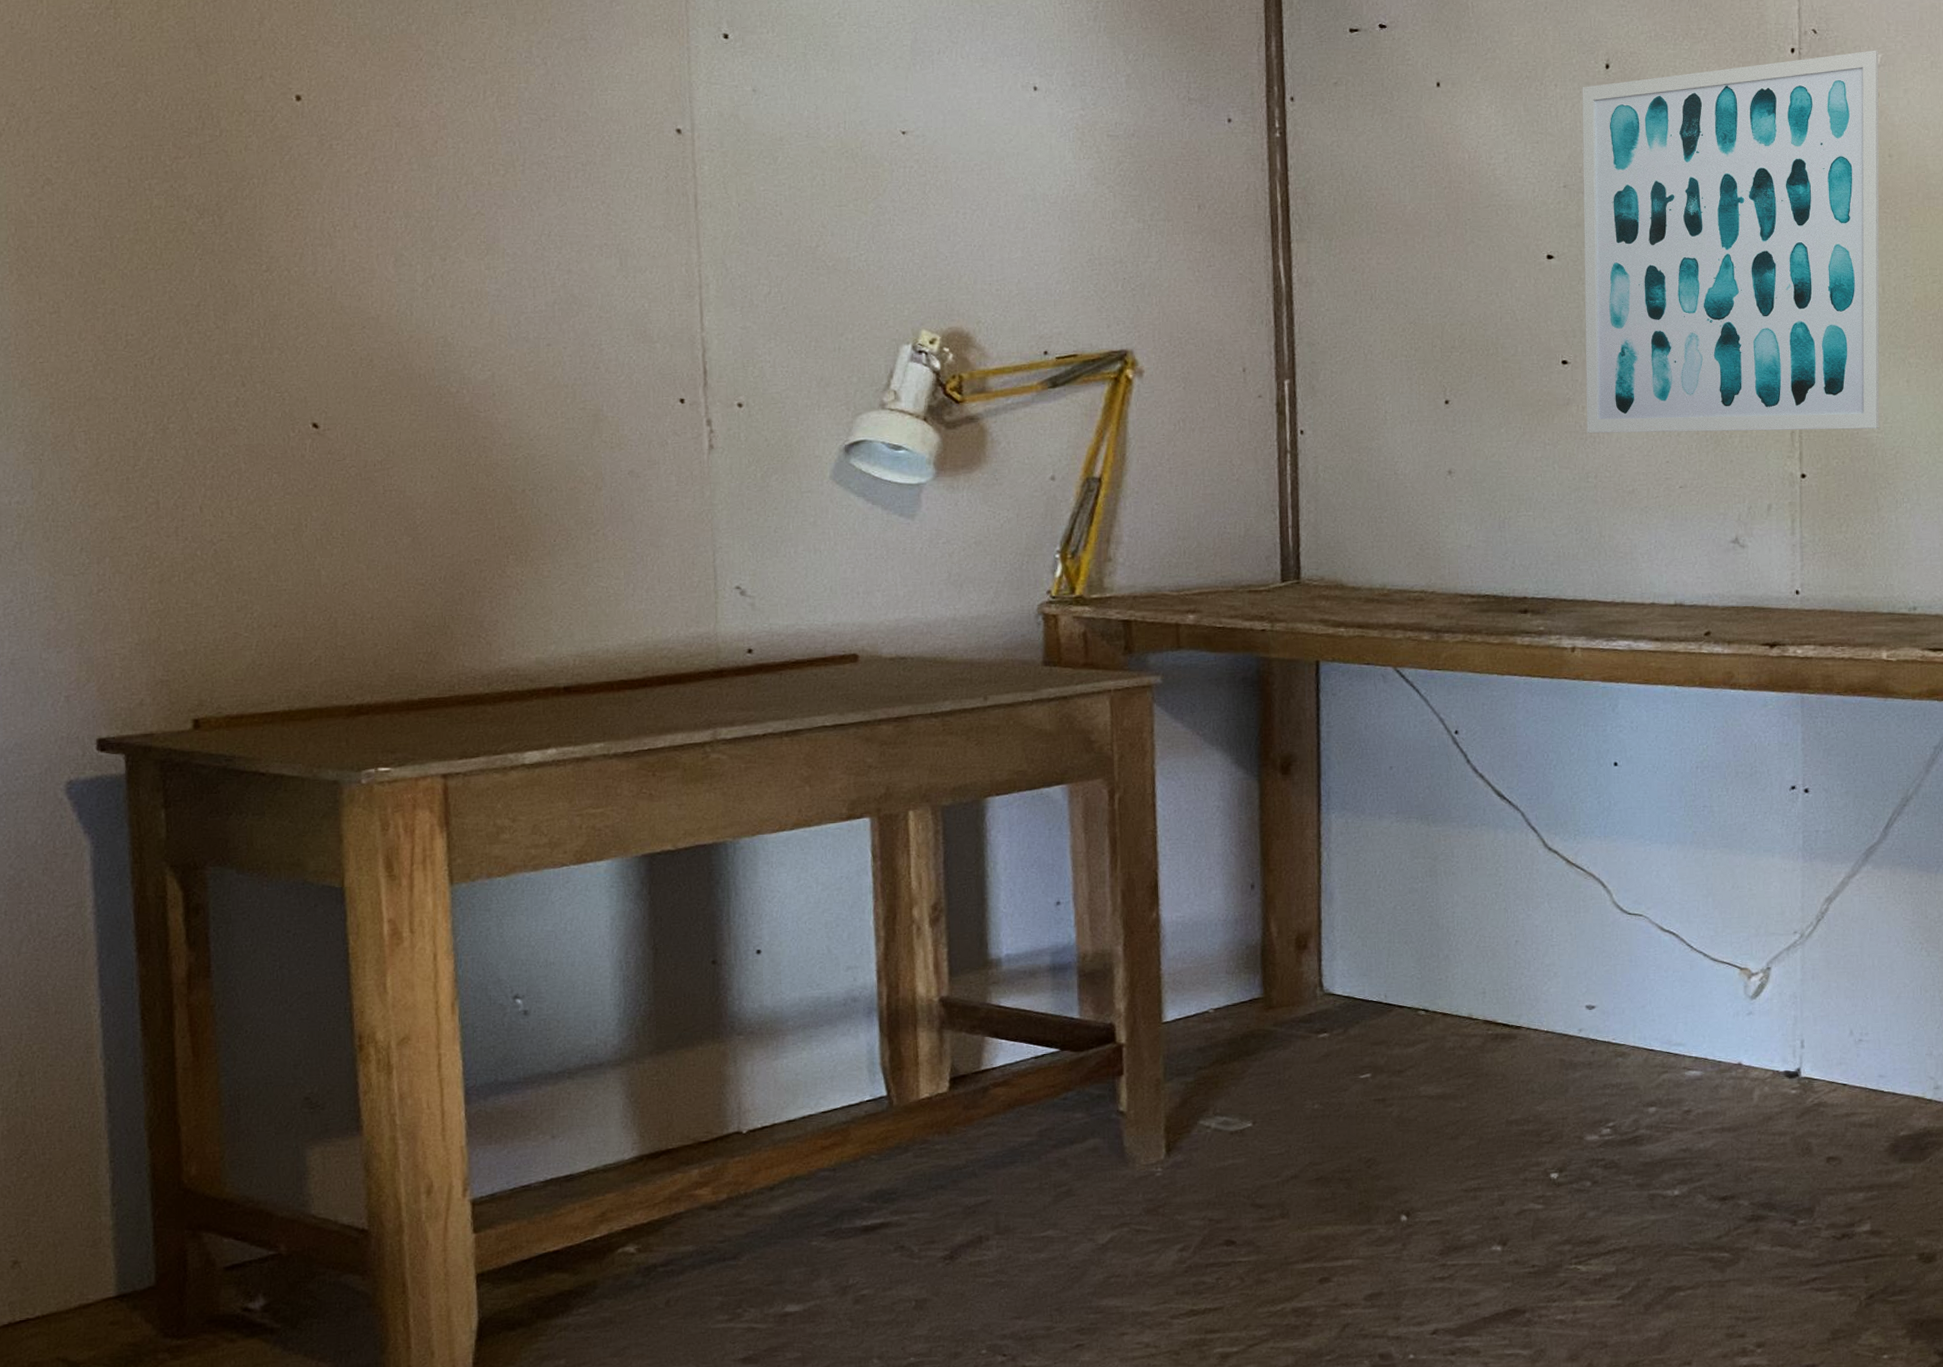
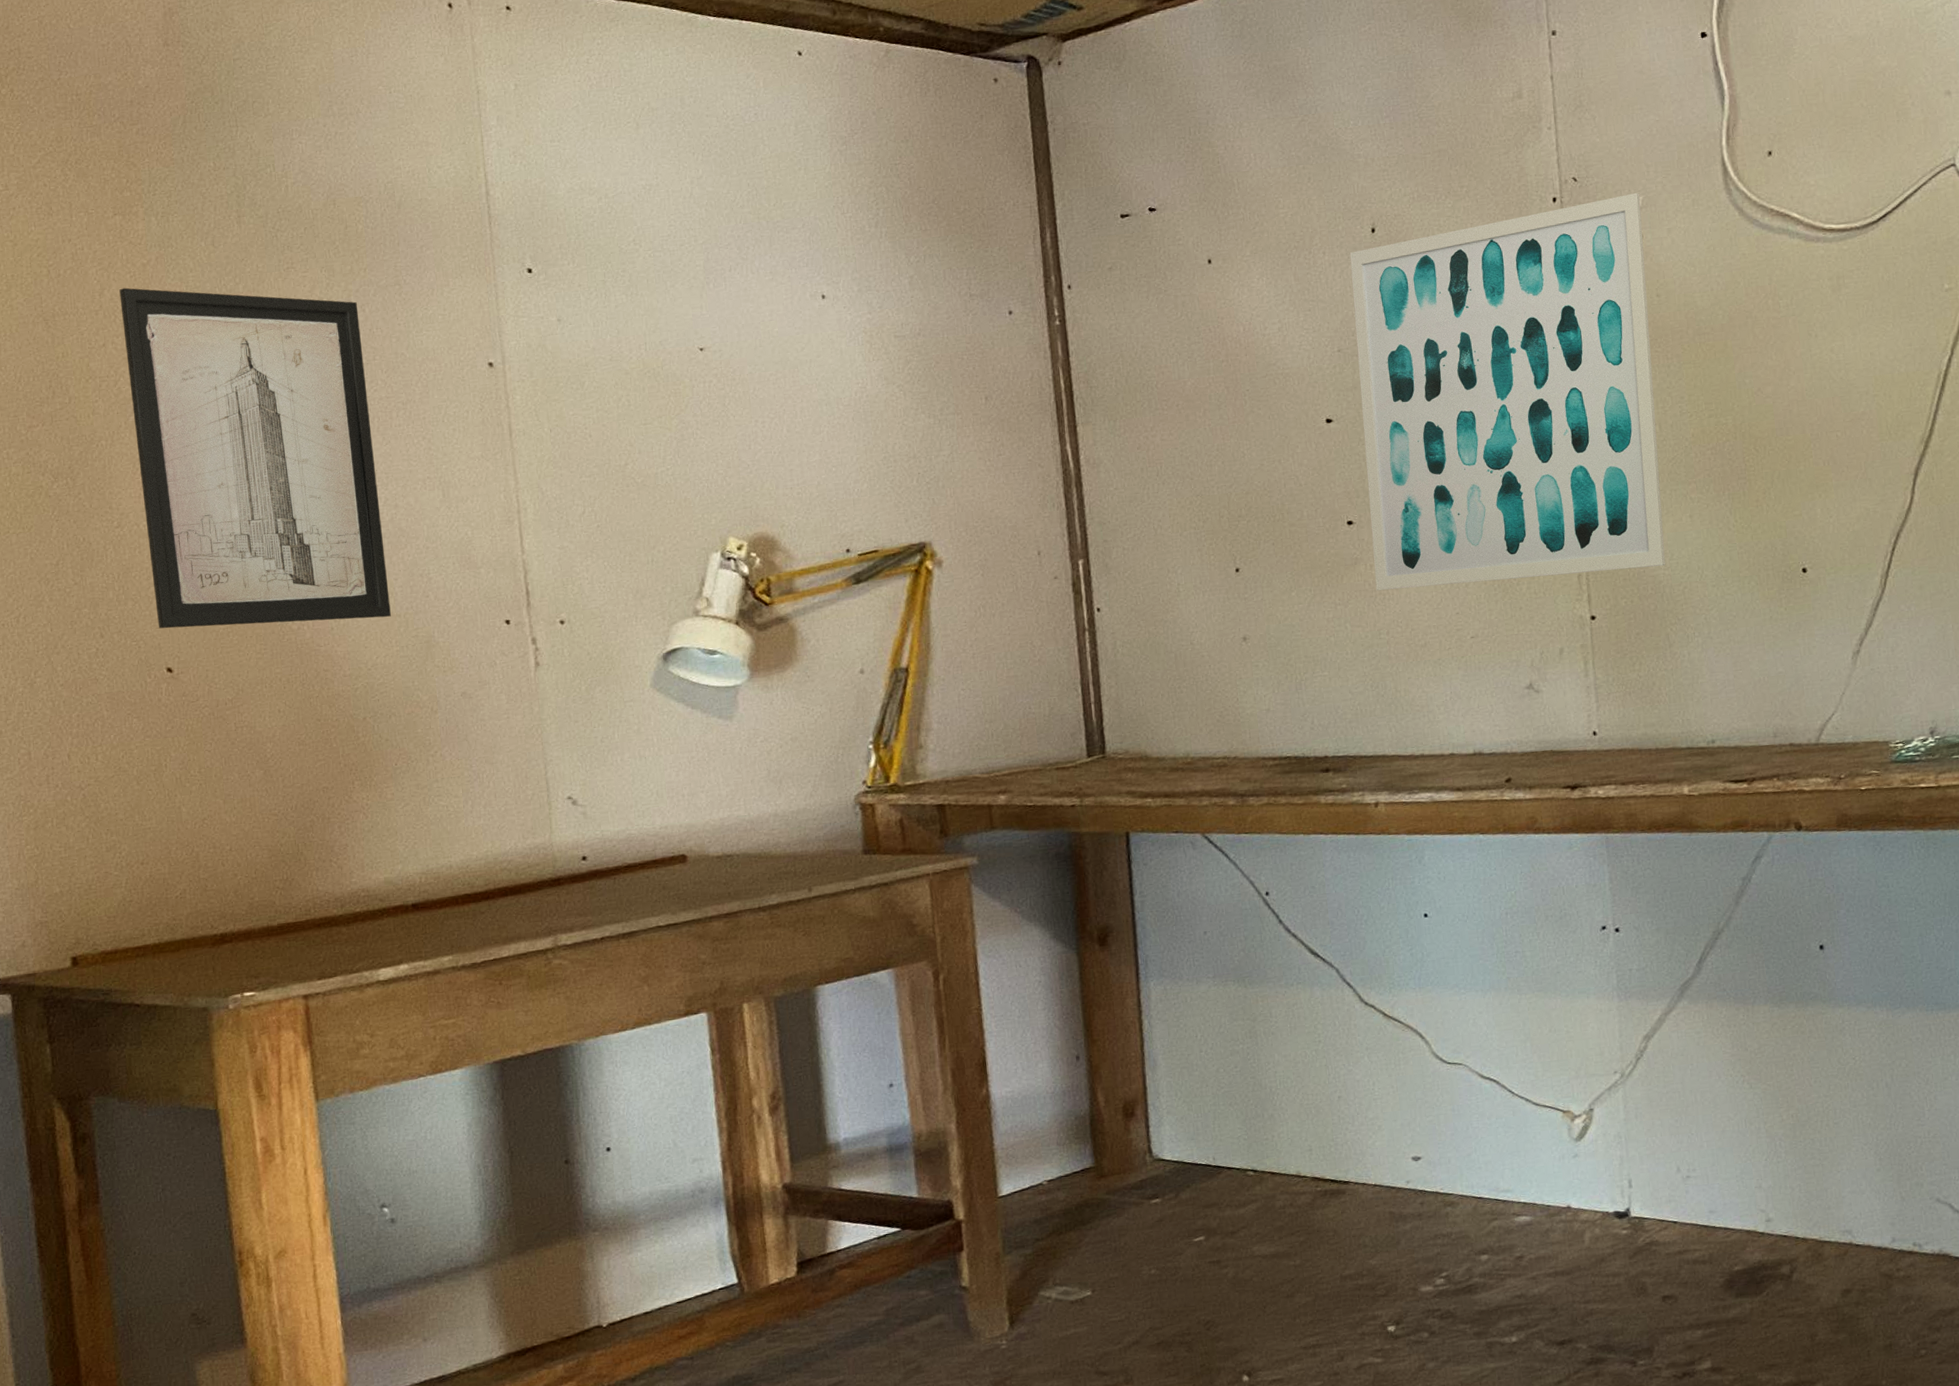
wall art: none [281,19,558,387] -> present [119,287,391,629]

